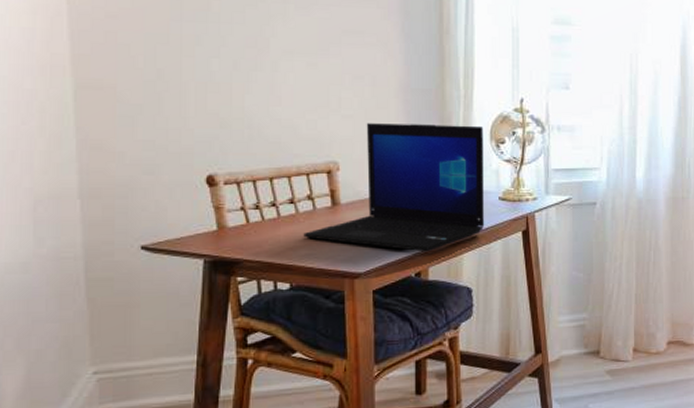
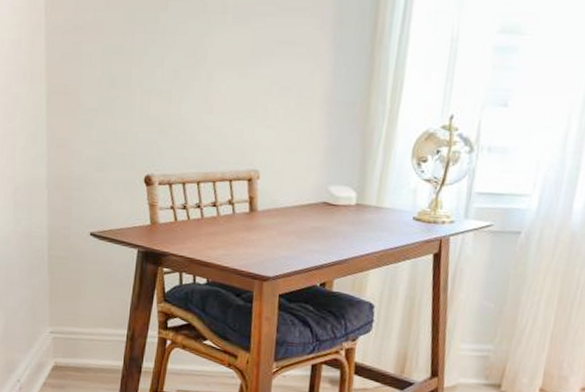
laptop: present [303,123,485,252] -> none [222,134,406,265]

